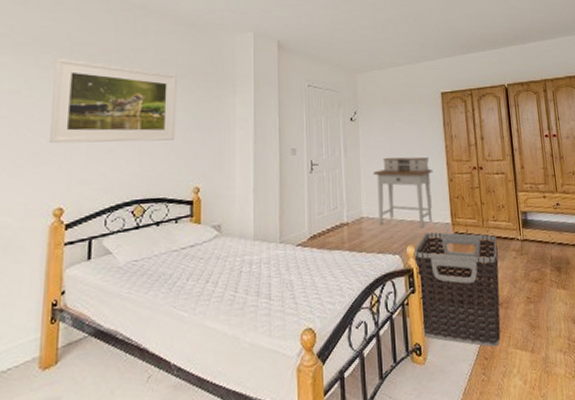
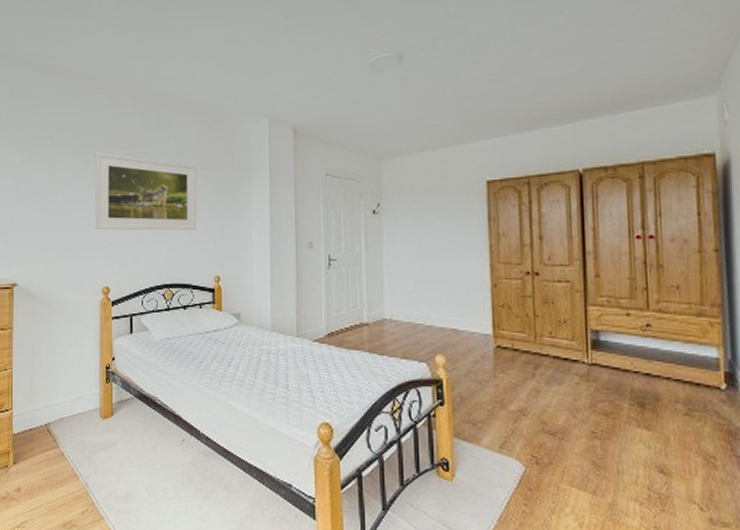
desk: present [372,157,433,228] -> none [397,255,472,337]
clothes hamper: present [413,232,501,348] -> none [444,343,554,480]

